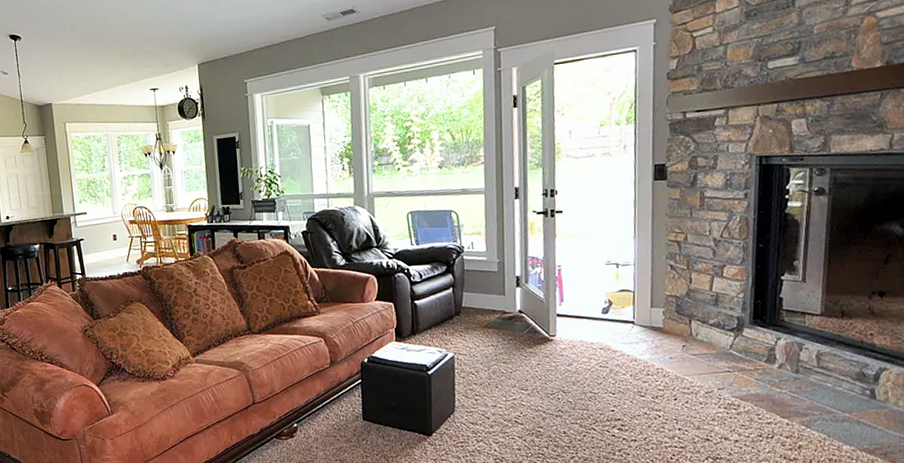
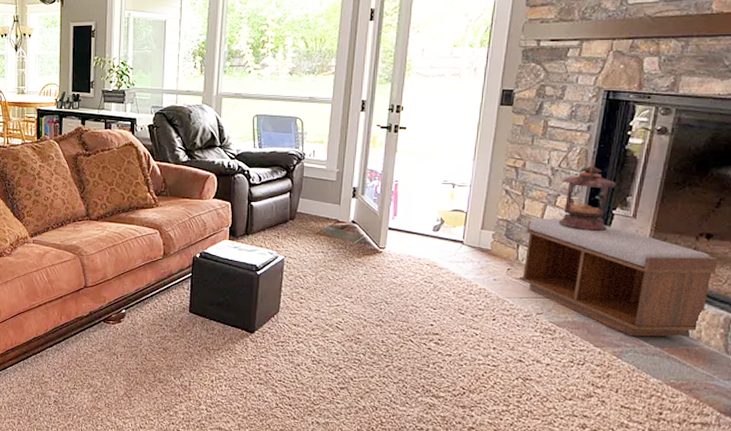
bench: none [696,289,894,404] -> present [520,218,718,337]
candle lantern: none [727,226,781,300] -> present [558,159,616,232]

